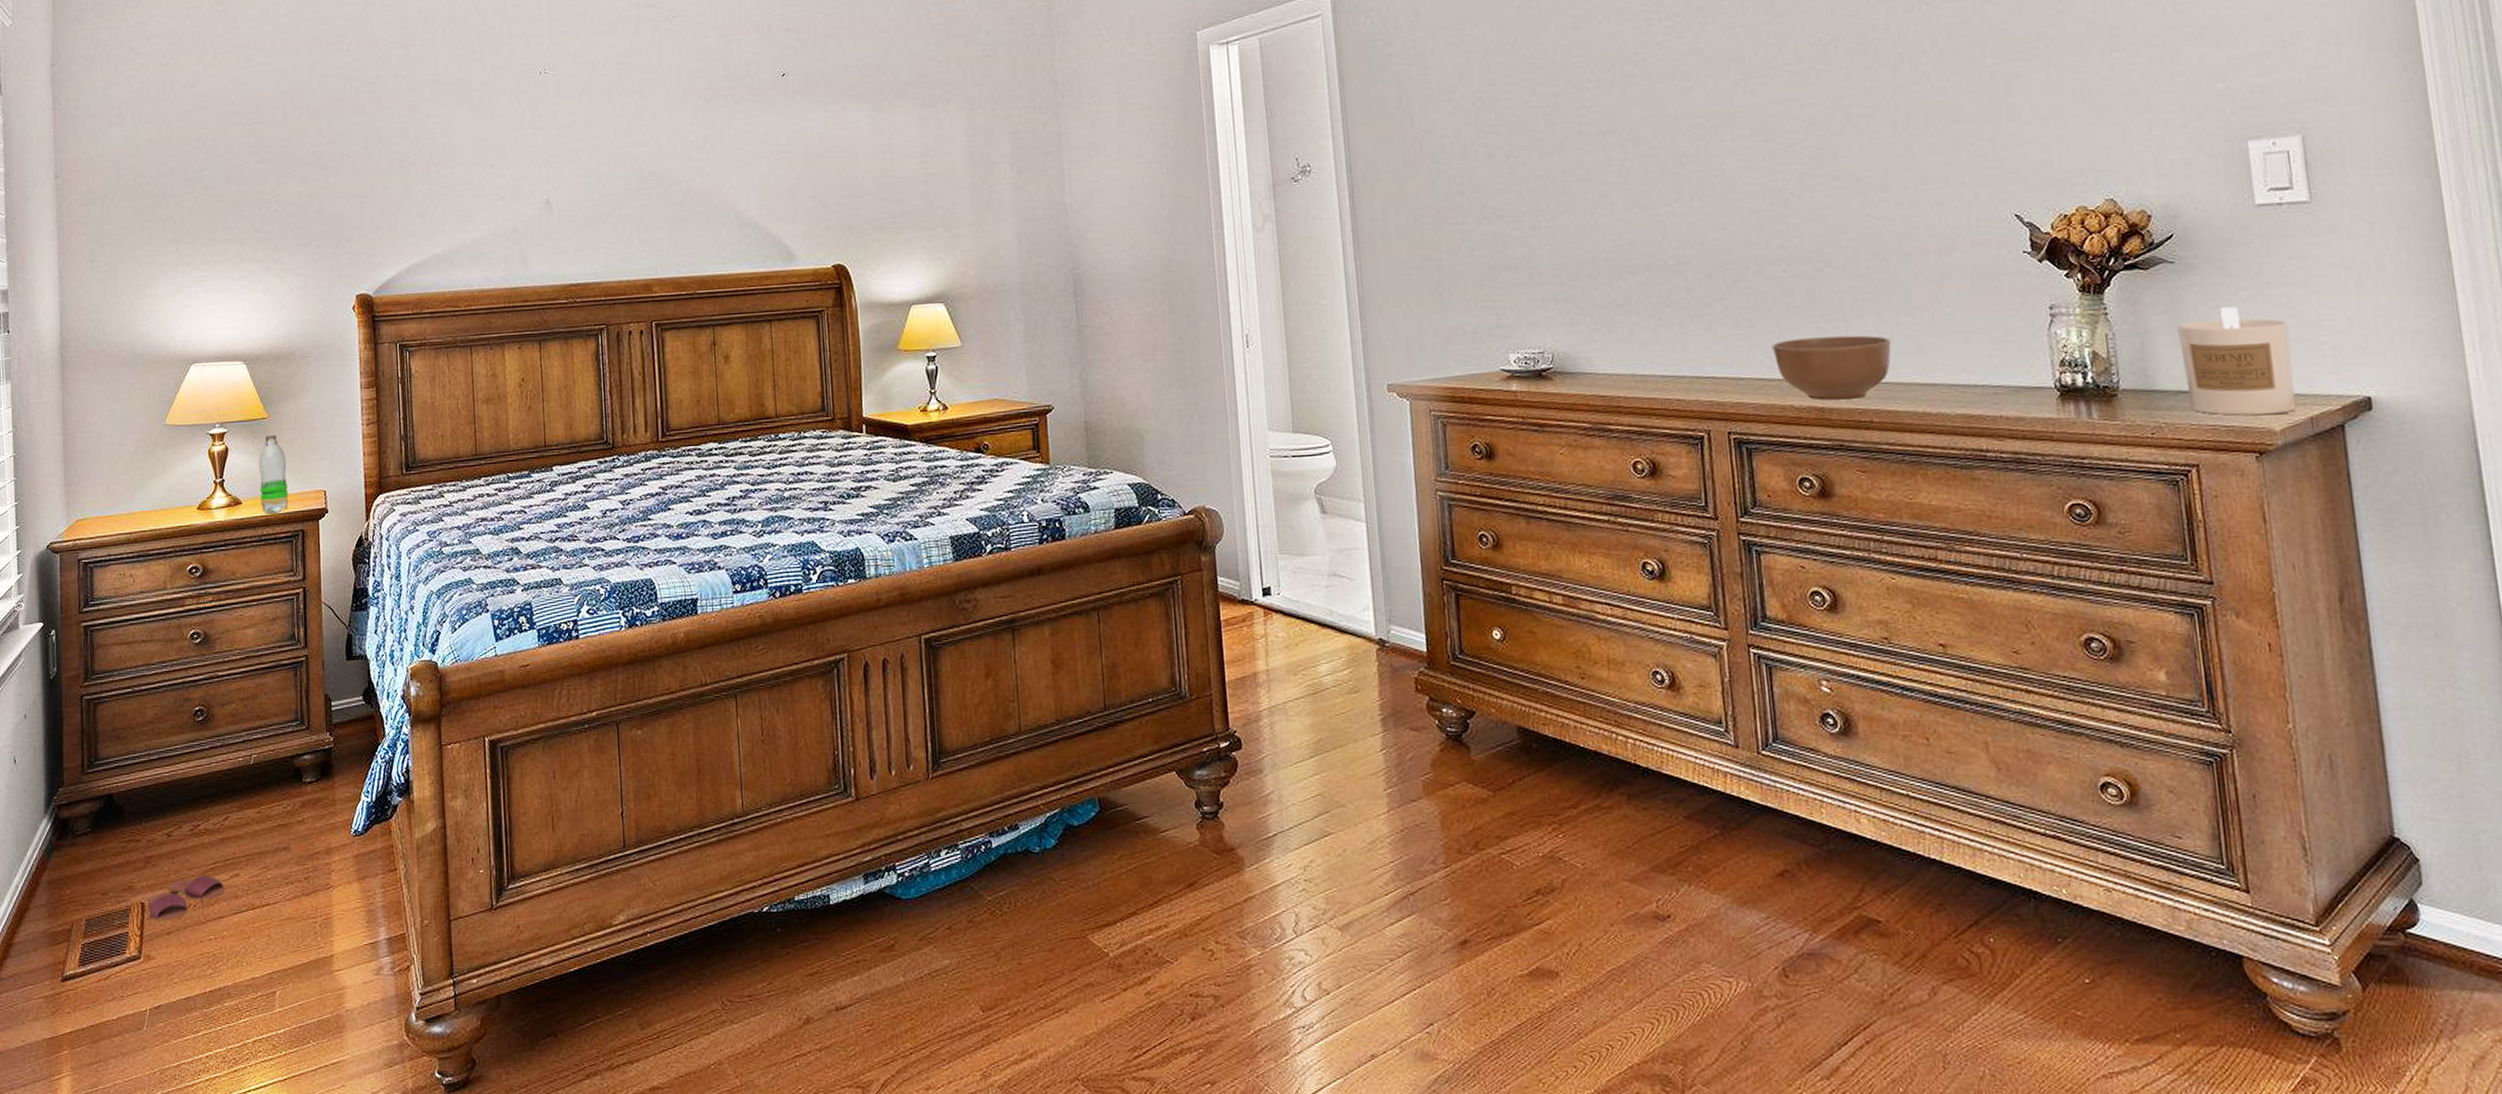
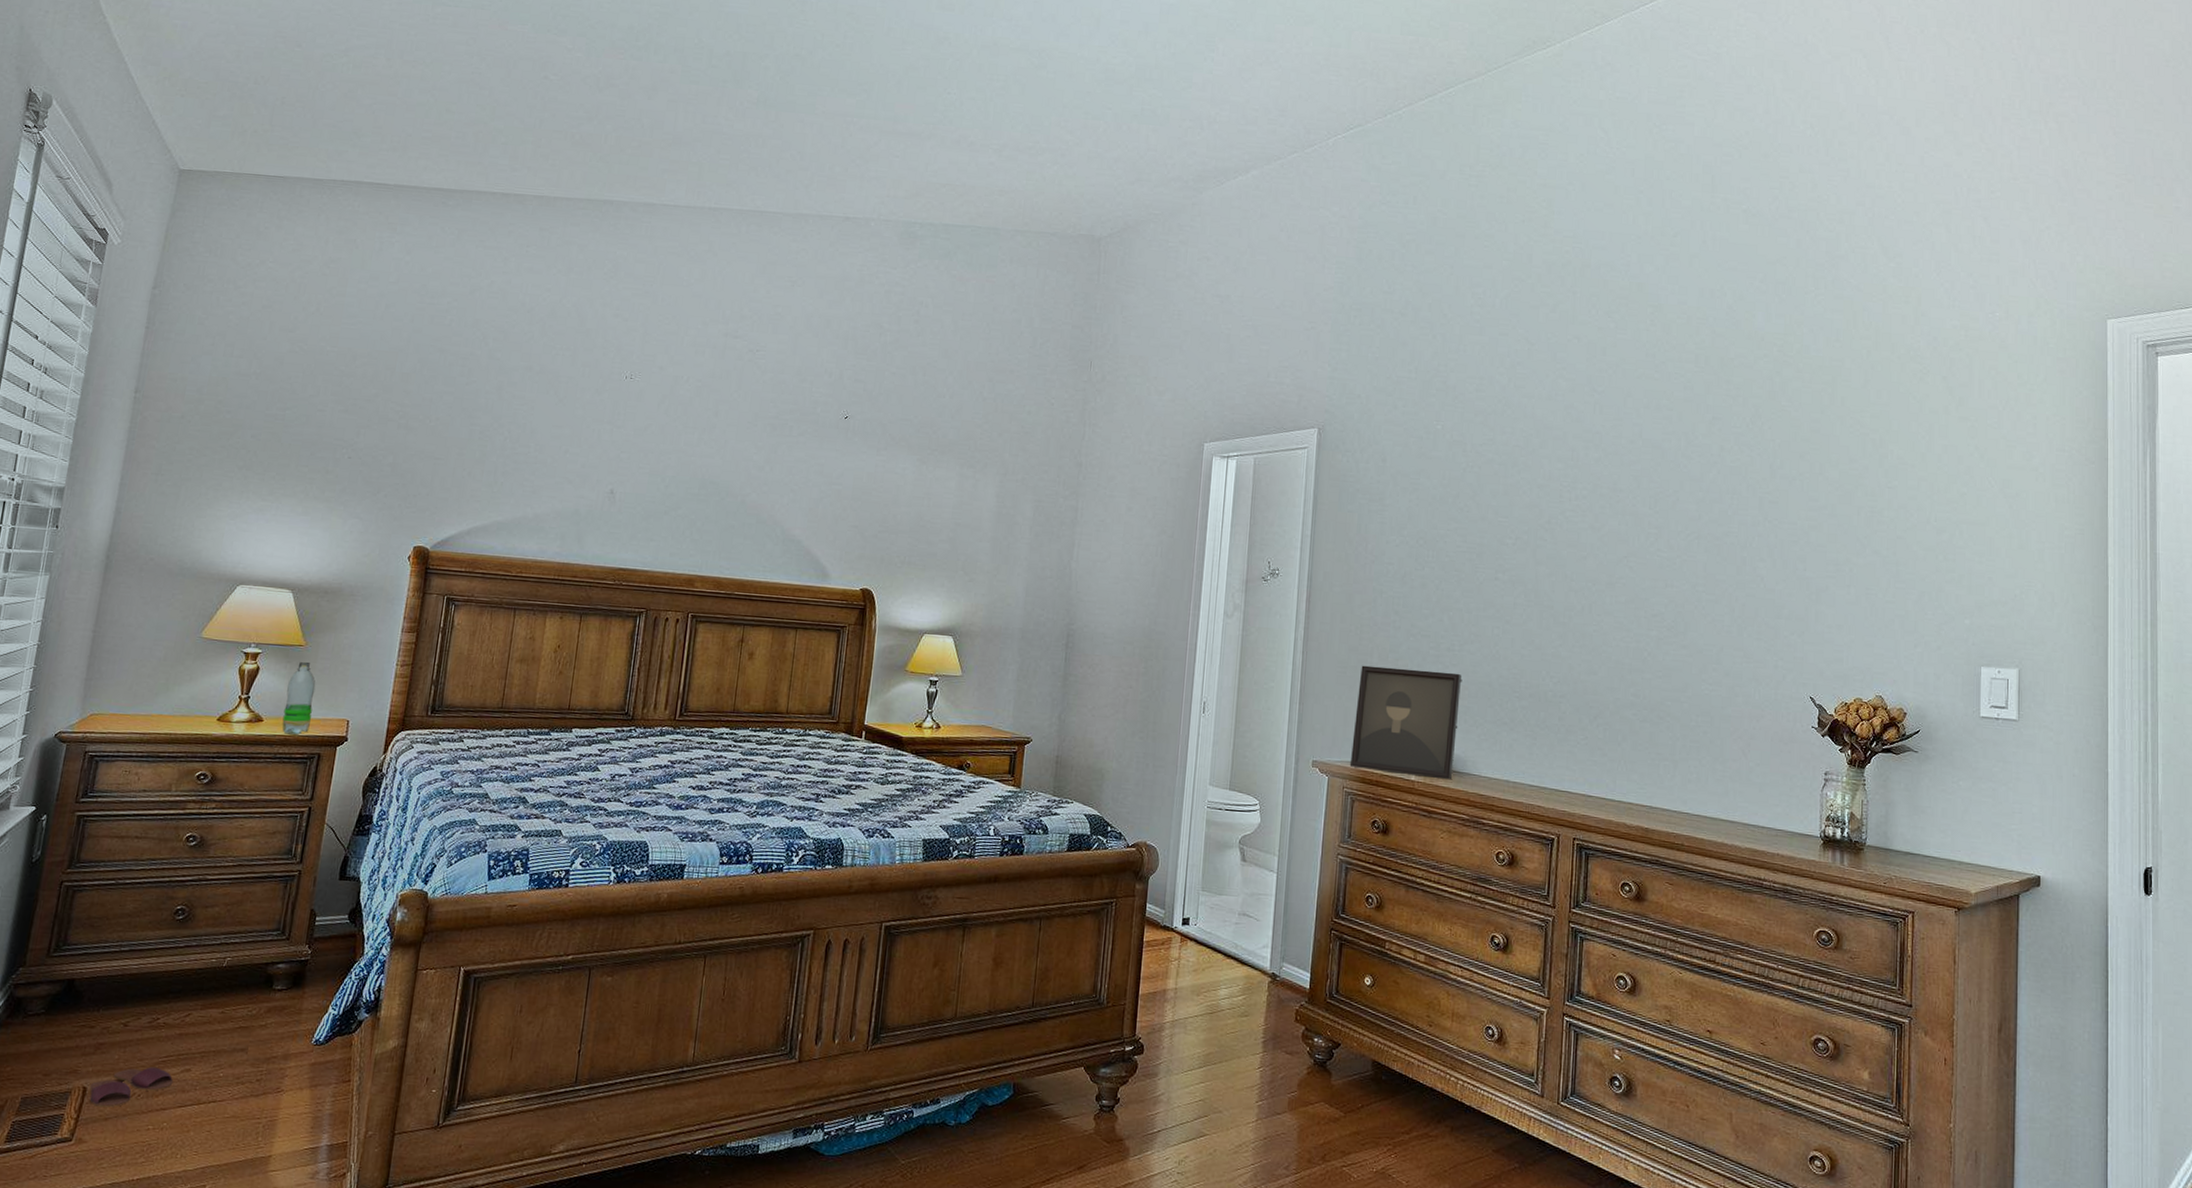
picture frame: none [1429,254,1563,386] -> present [1349,665,1462,780]
bowl: present [1772,335,1892,400] -> none [1616,770,1706,825]
candle: present [2177,307,2297,416] -> none [1913,792,1991,881]

